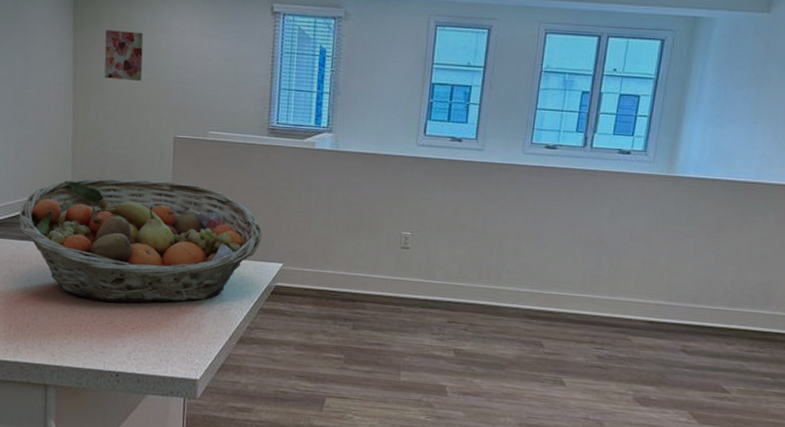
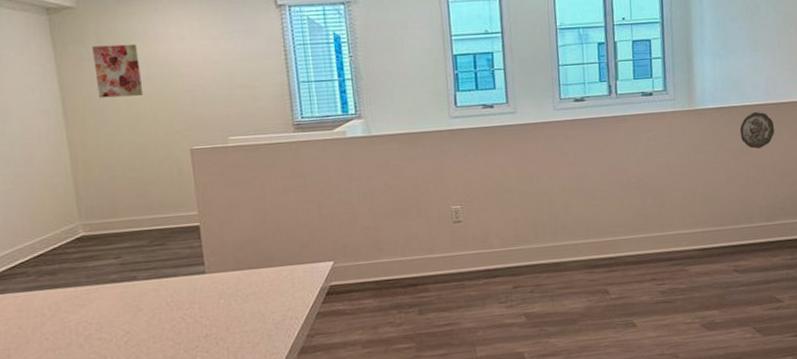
fruit basket: present [19,178,263,303] -> none [20,196,307,342]
decorative plate: none [718,189,760,228] -> present [739,112,775,149]

